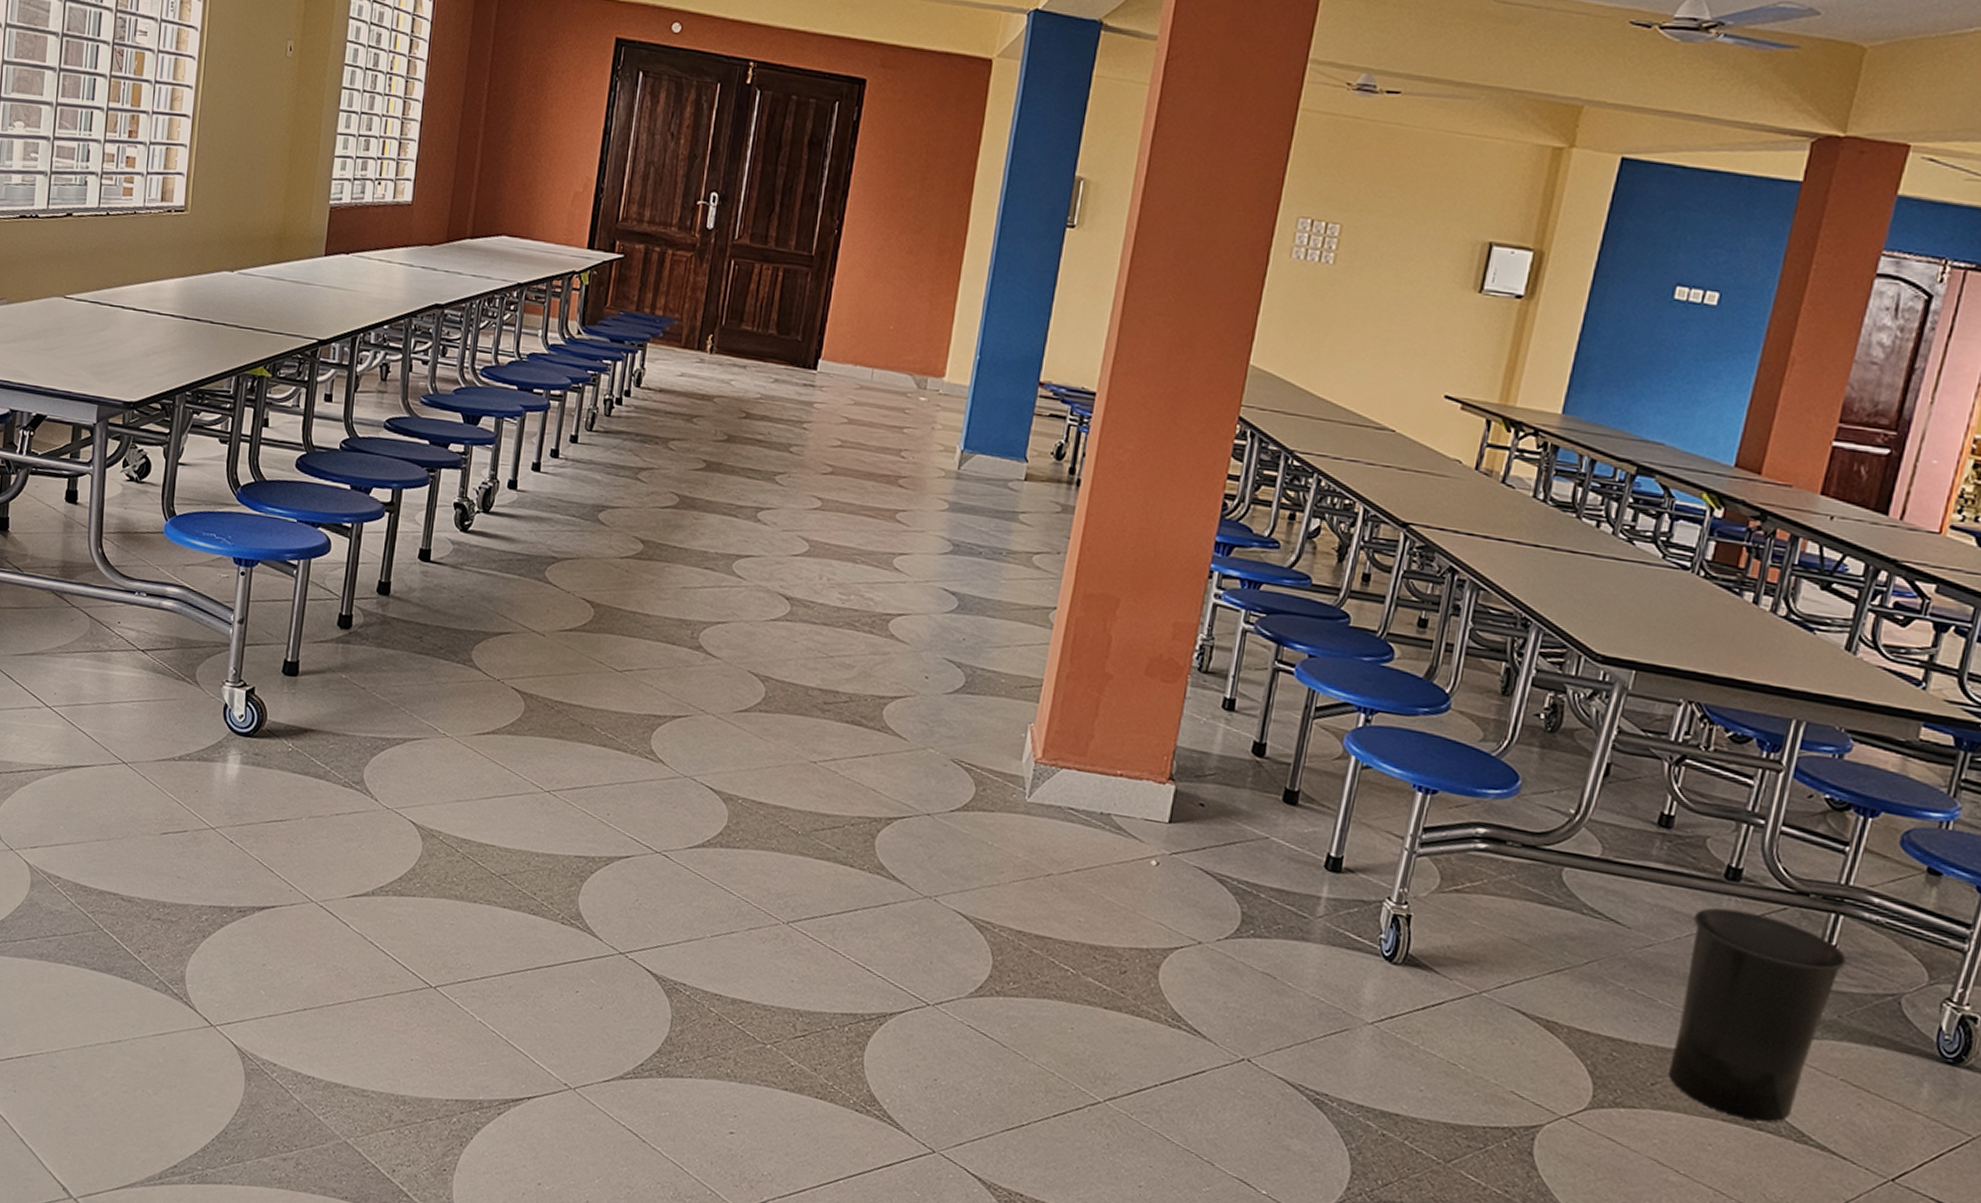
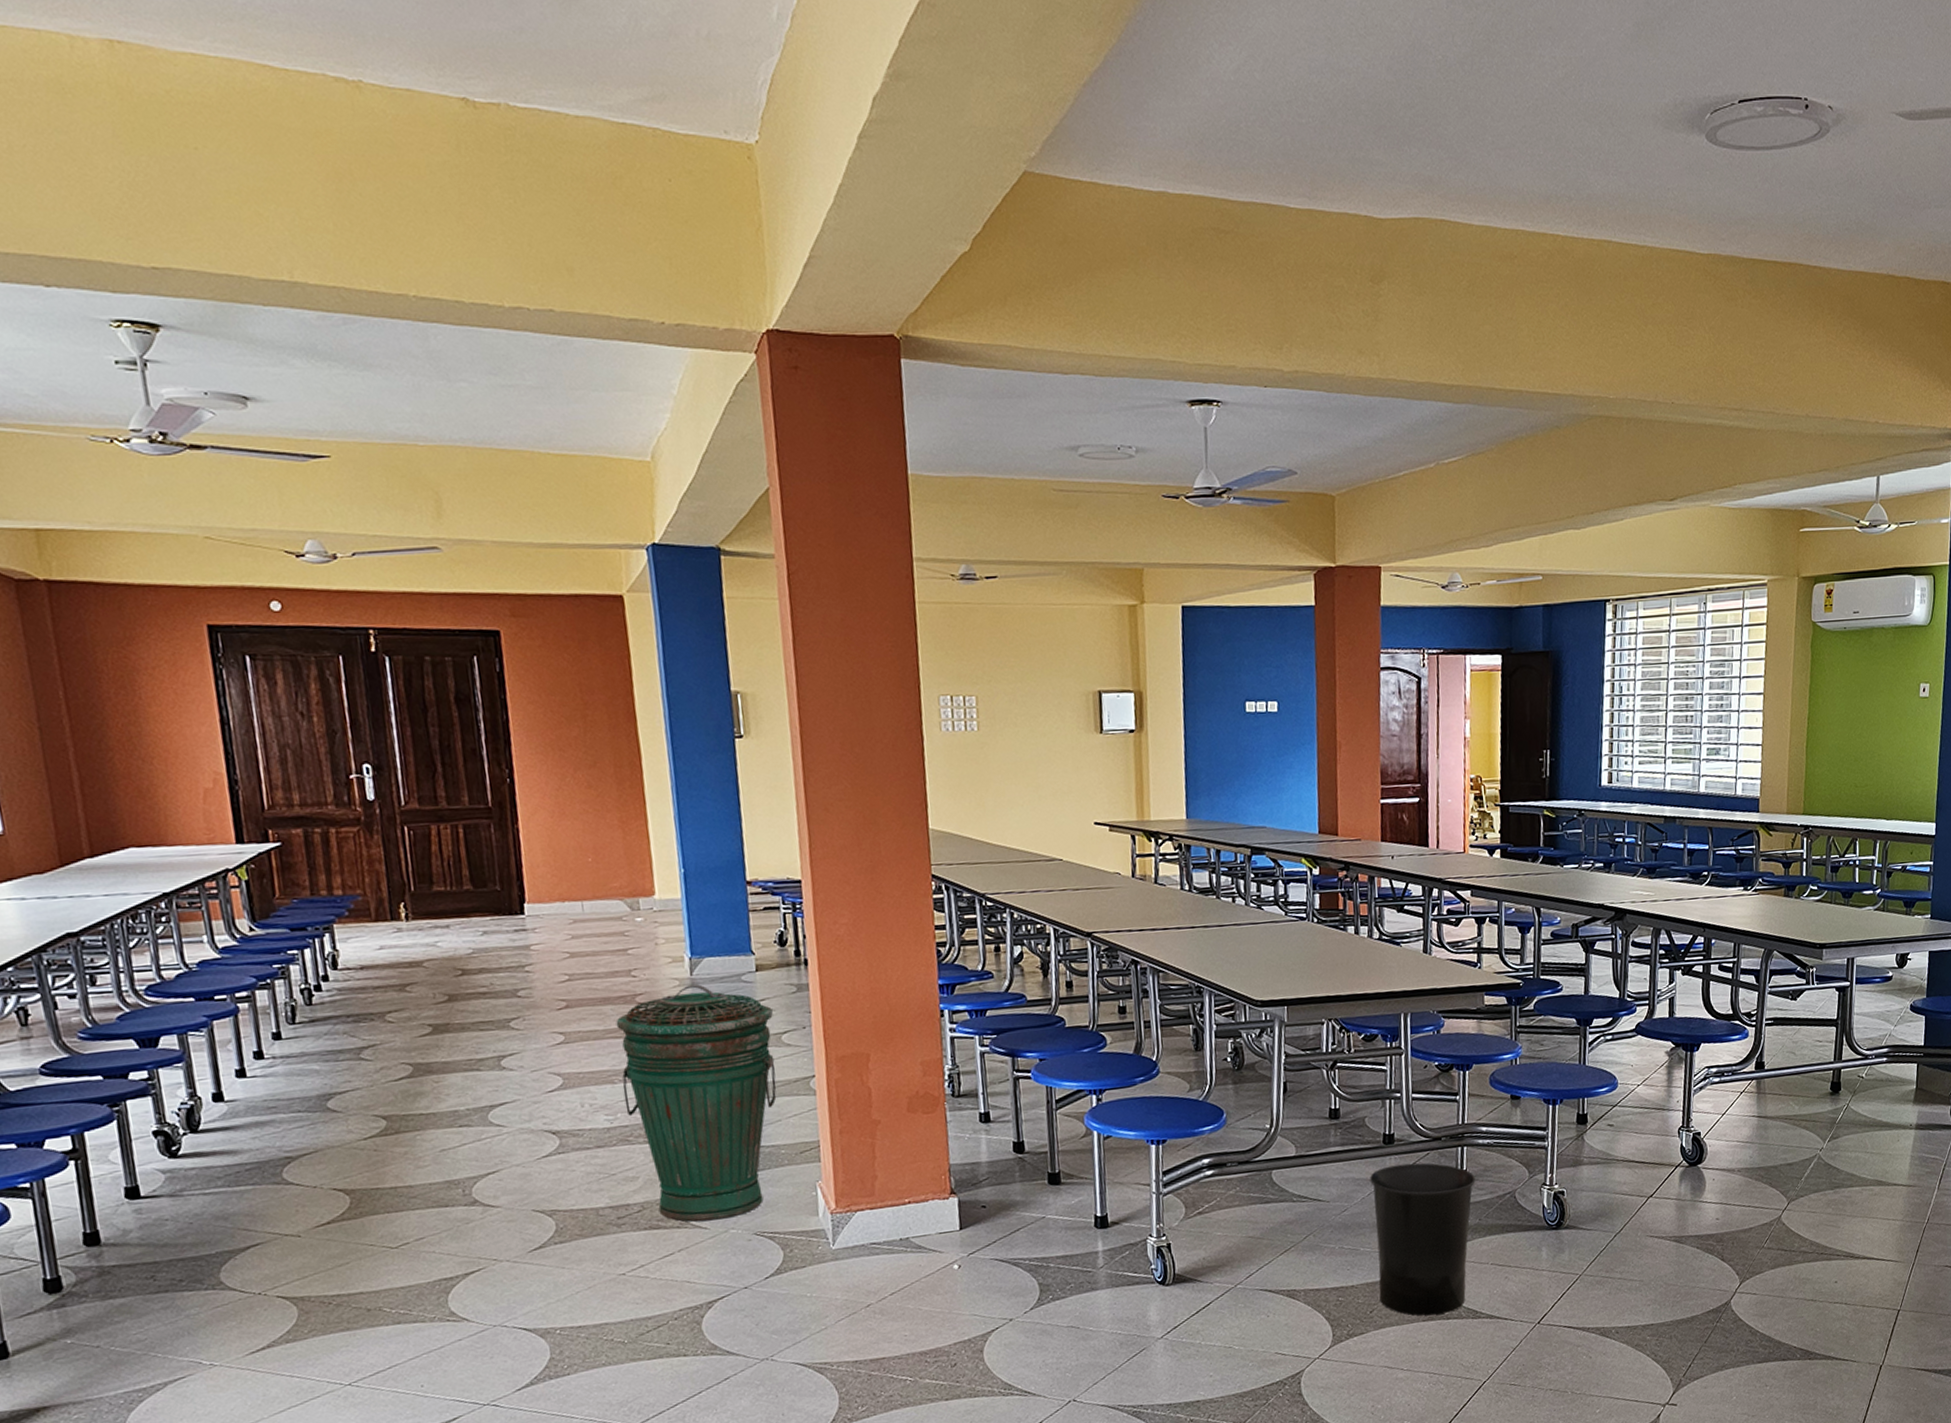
trash can: none [860,479,1031,736] -> present [615,984,777,1222]

